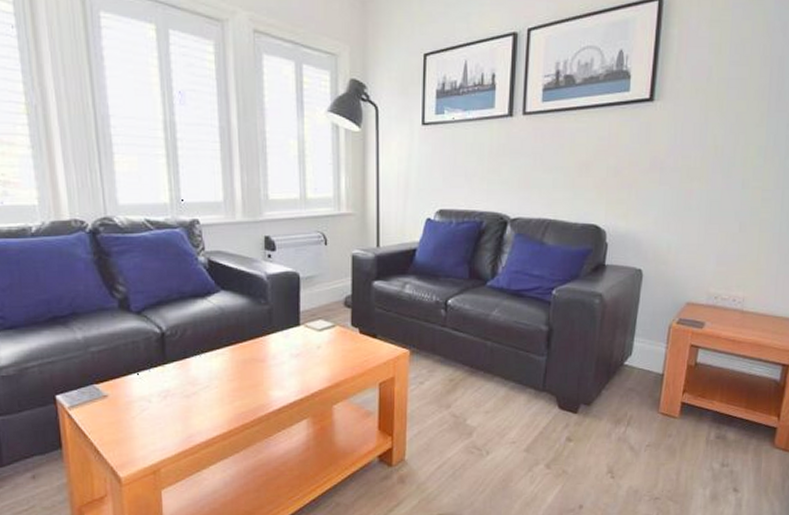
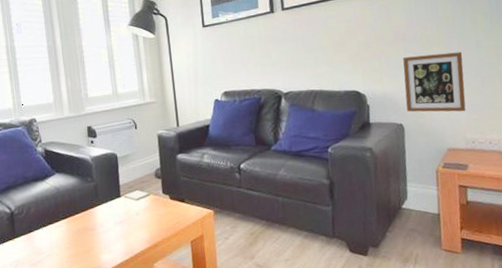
picture frame: none [649,190,725,262] -> present [403,52,466,112]

